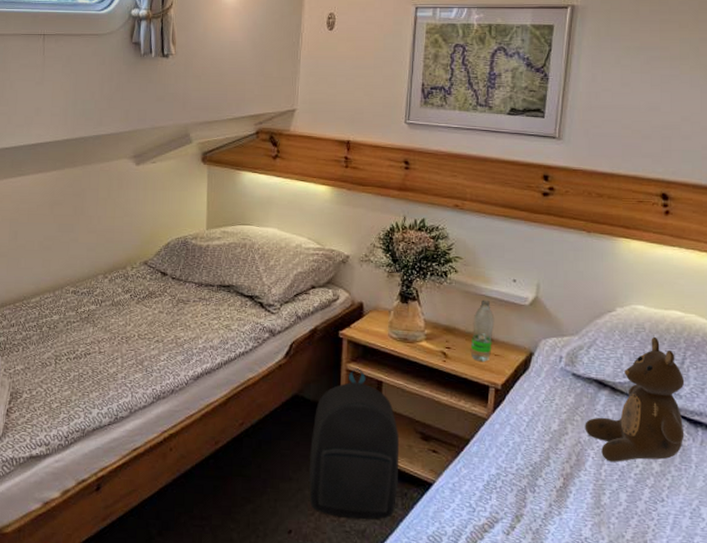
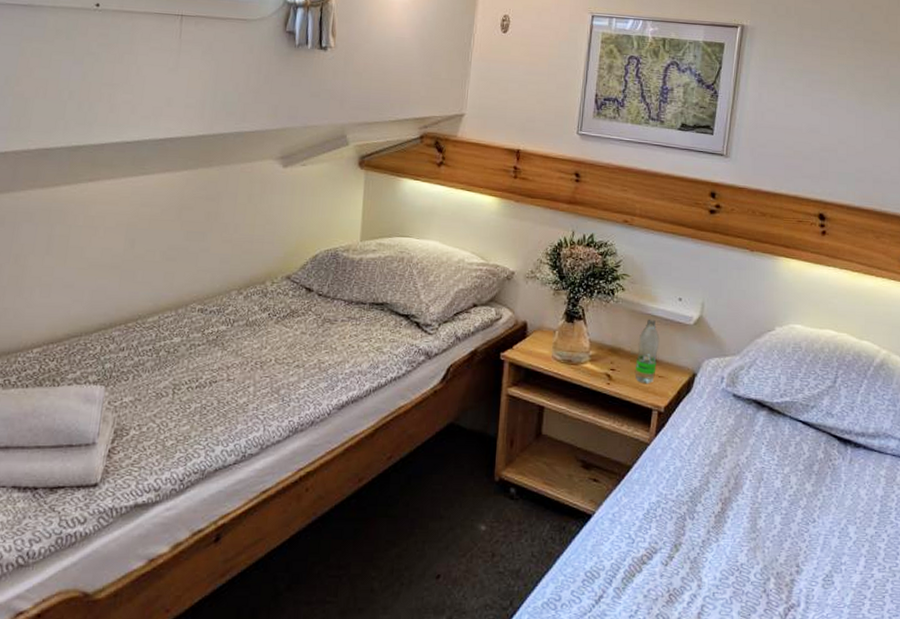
backpack: present [309,368,400,520] -> none [461,393,560,558]
teddy bear: present [585,336,685,462] -> none [743,355,836,484]

